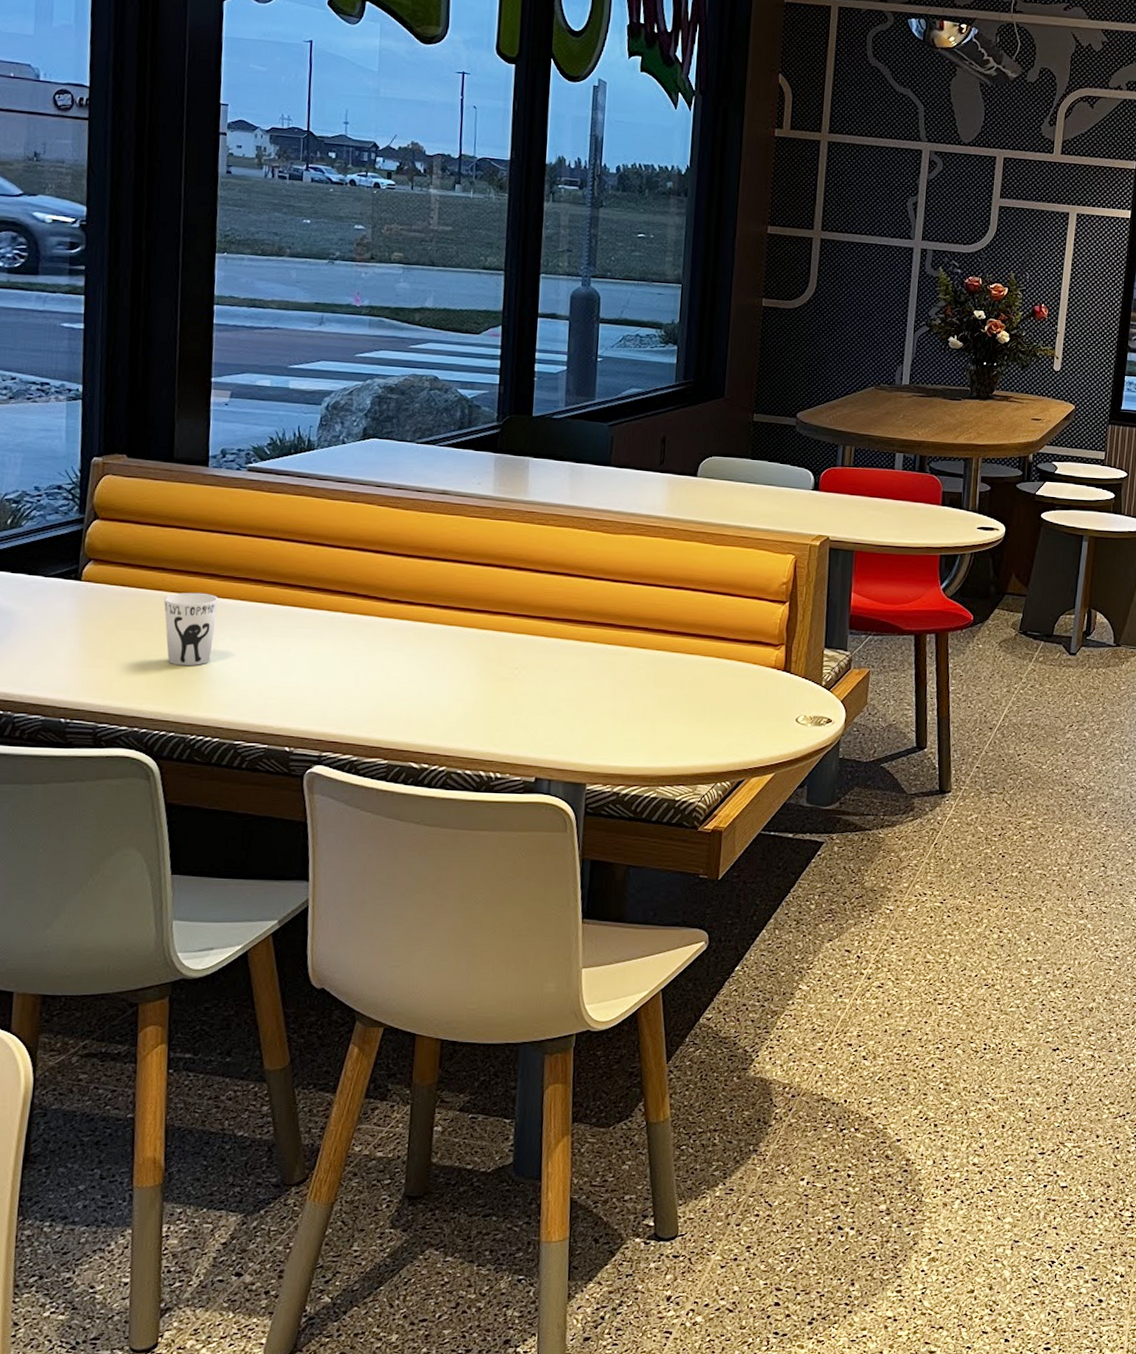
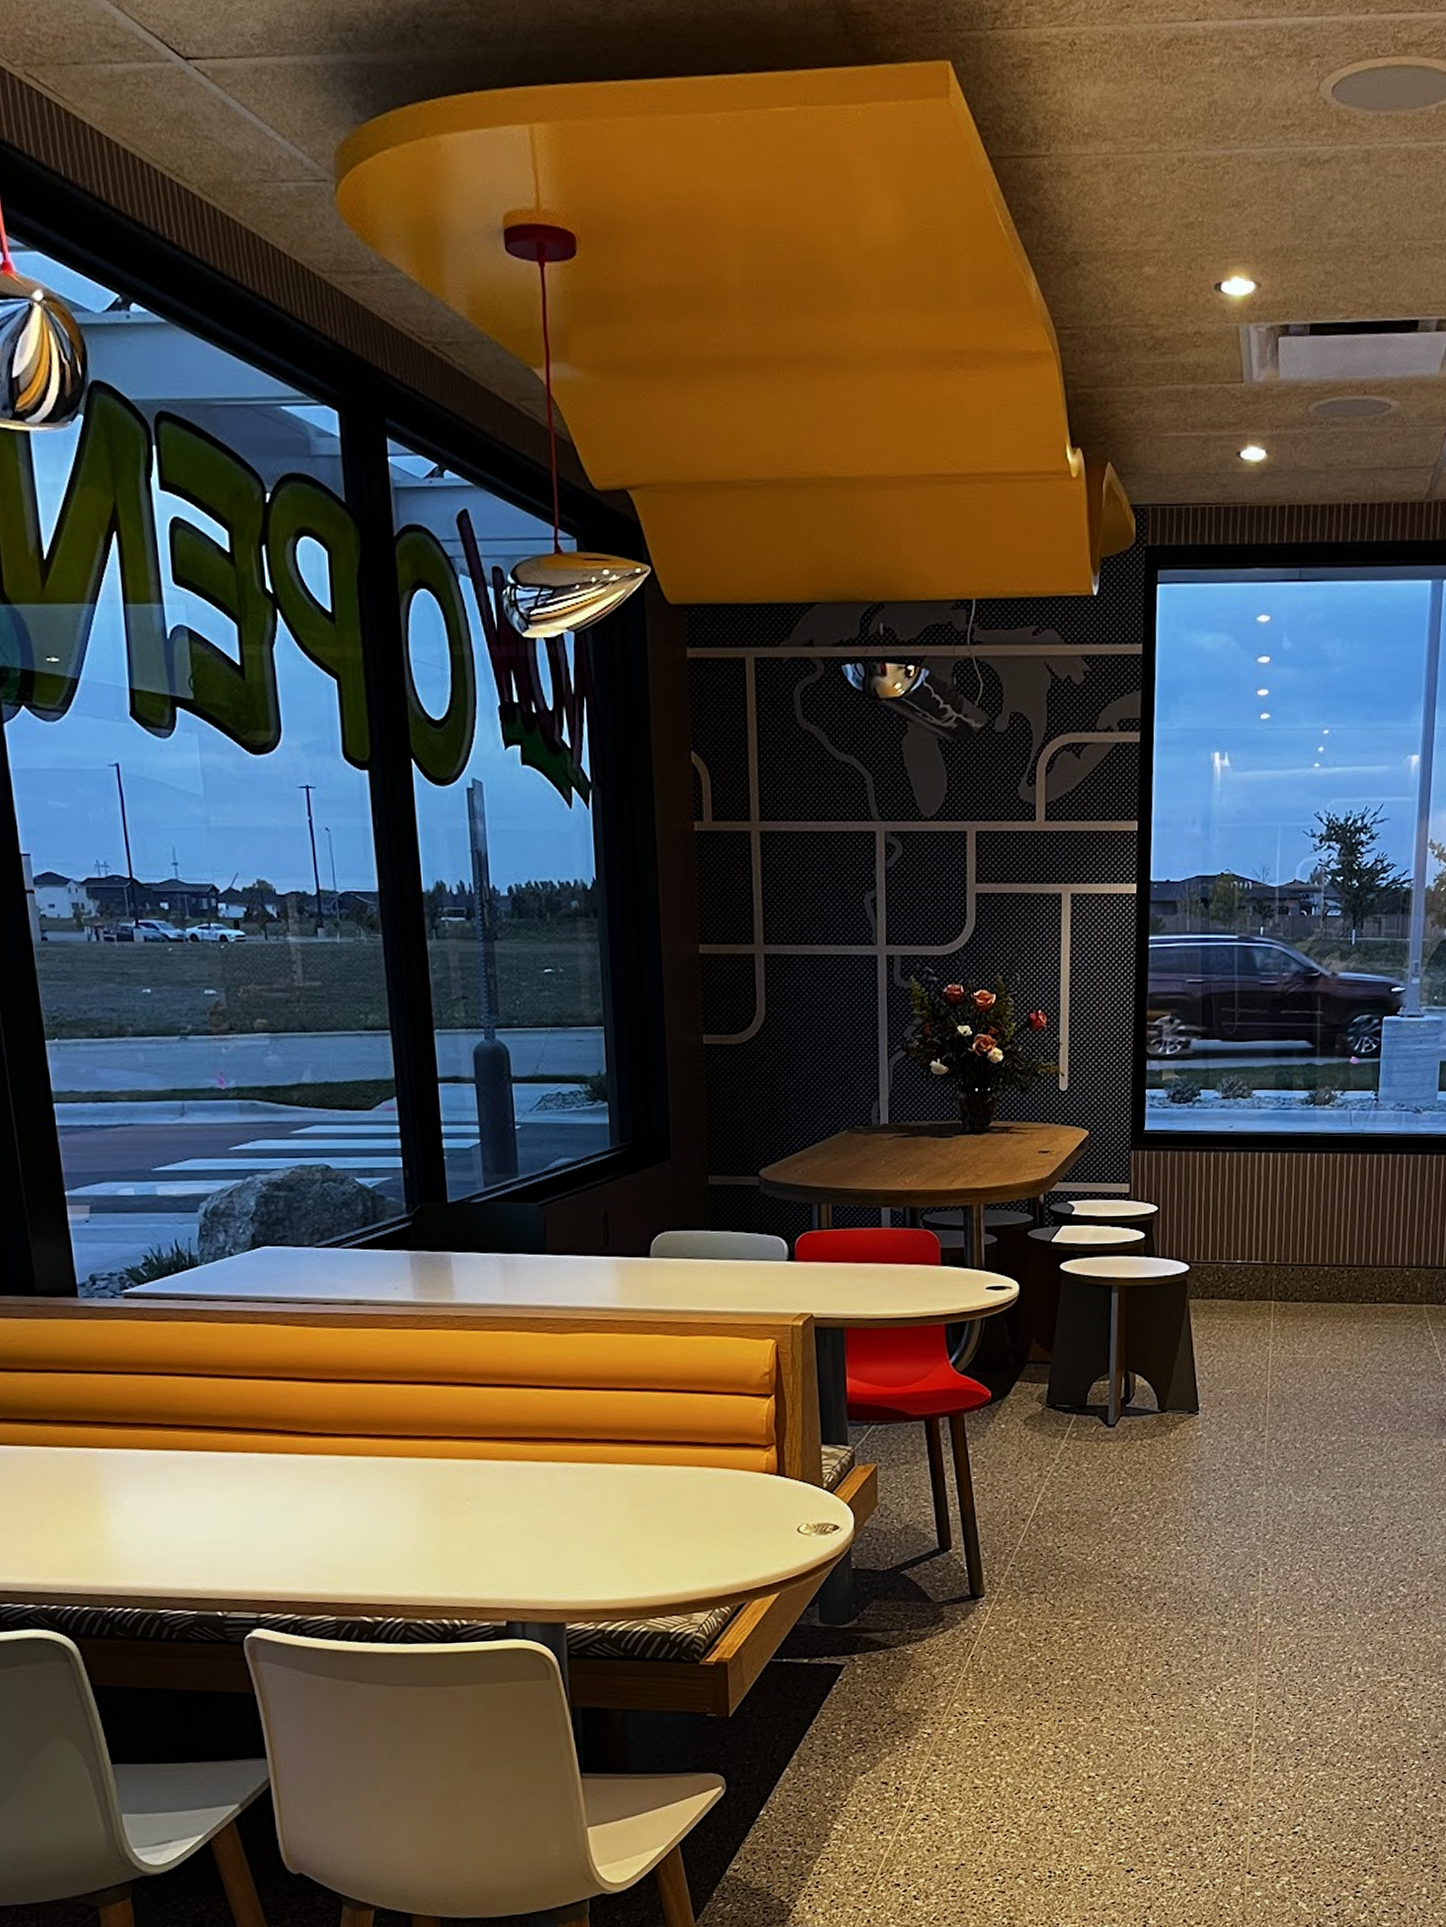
cup: present [164,592,219,666] -> none [52,1444,117,1531]

